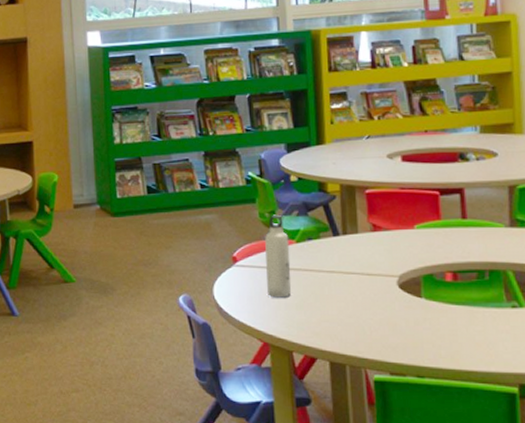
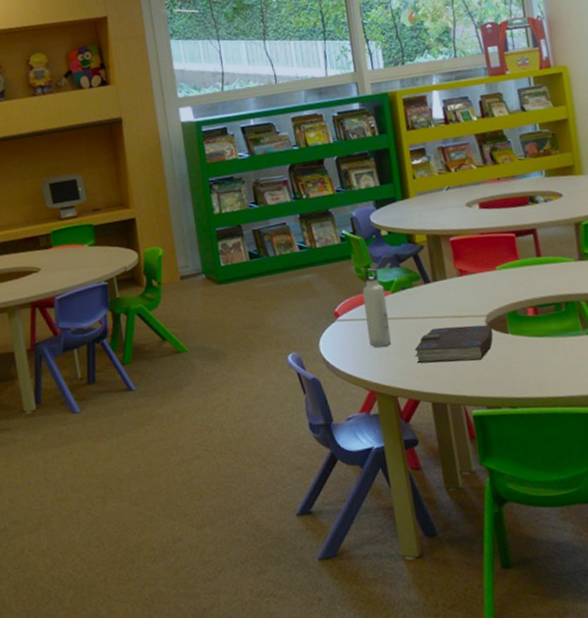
book: none [315,284,405,323] -> present [414,324,493,364]

